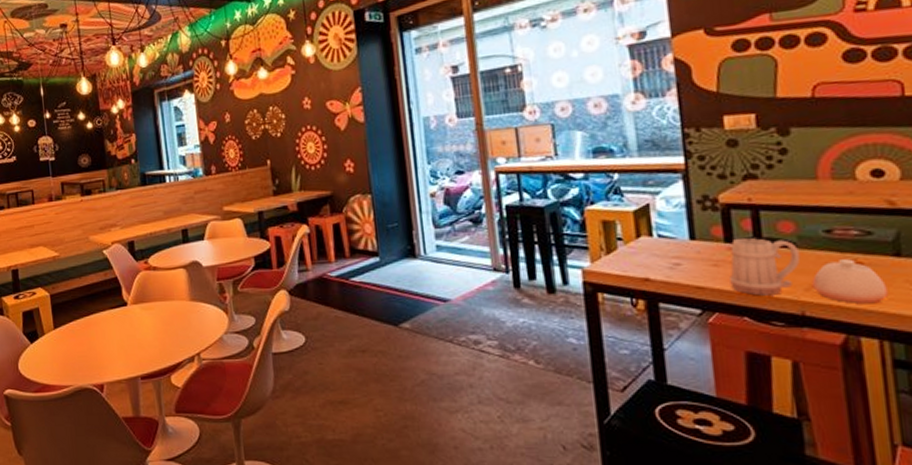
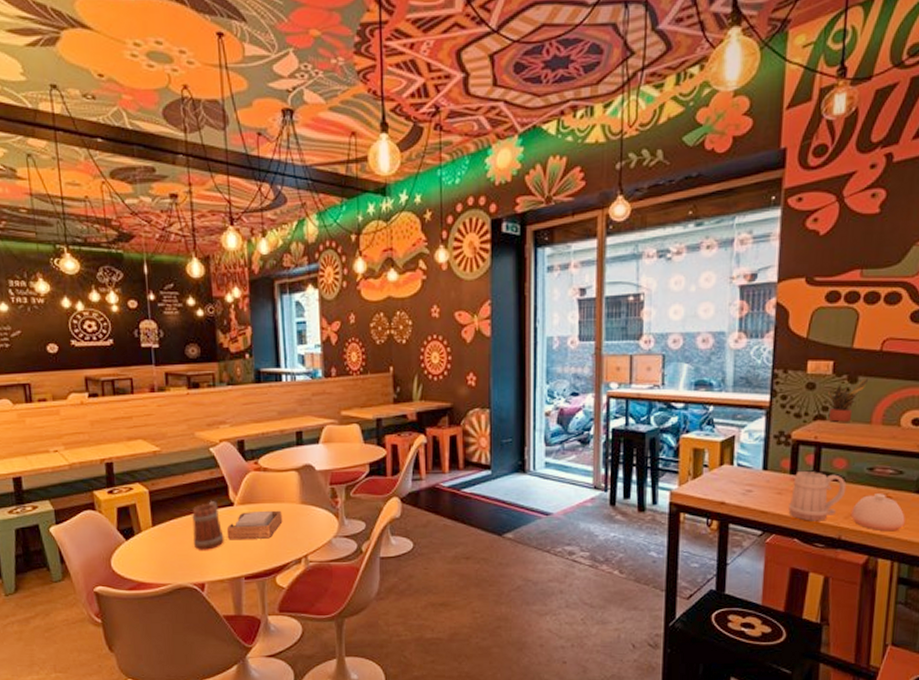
beer mug: none [89,302,120,351] -> present [192,501,224,550]
napkin holder: none [121,308,174,340] -> present [226,510,283,540]
potted plant: none [755,127,804,181] -> present [828,377,869,422]

